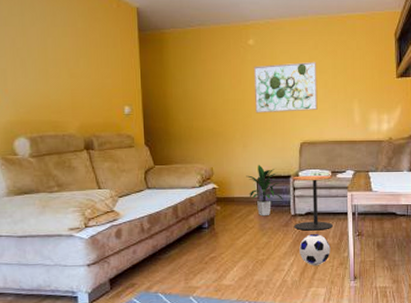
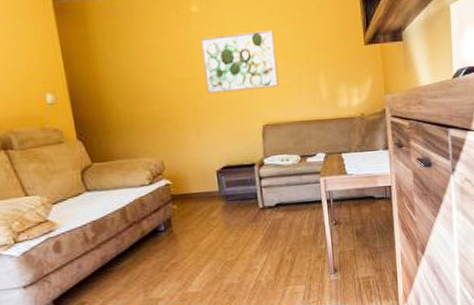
indoor plant: present [246,164,284,217] -> none [203,153,250,213]
side table: present [292,175,333,231] -> none [257,160,307,224]
soccer ball: present [299,234,331,265] -> none [271,226,307,262]

